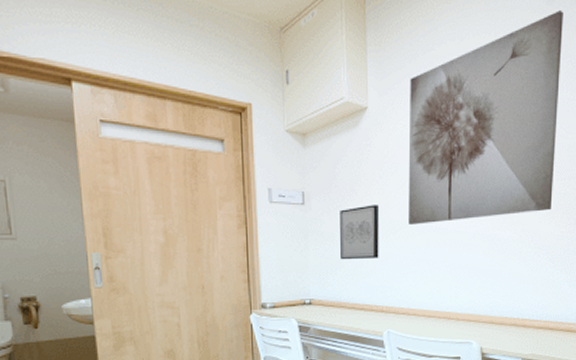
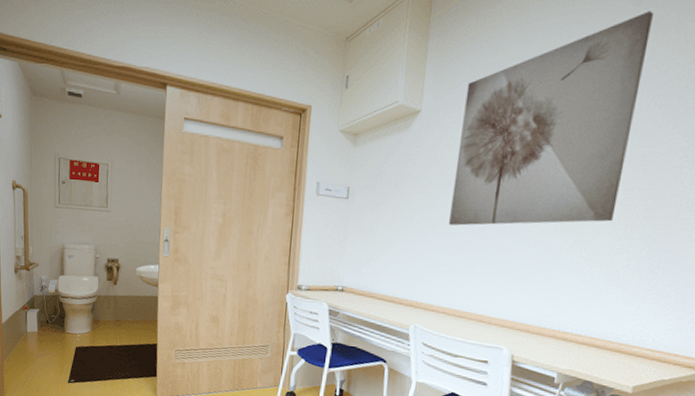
wall art: present [340,205,379,260] -> none [376,203,420,255]

